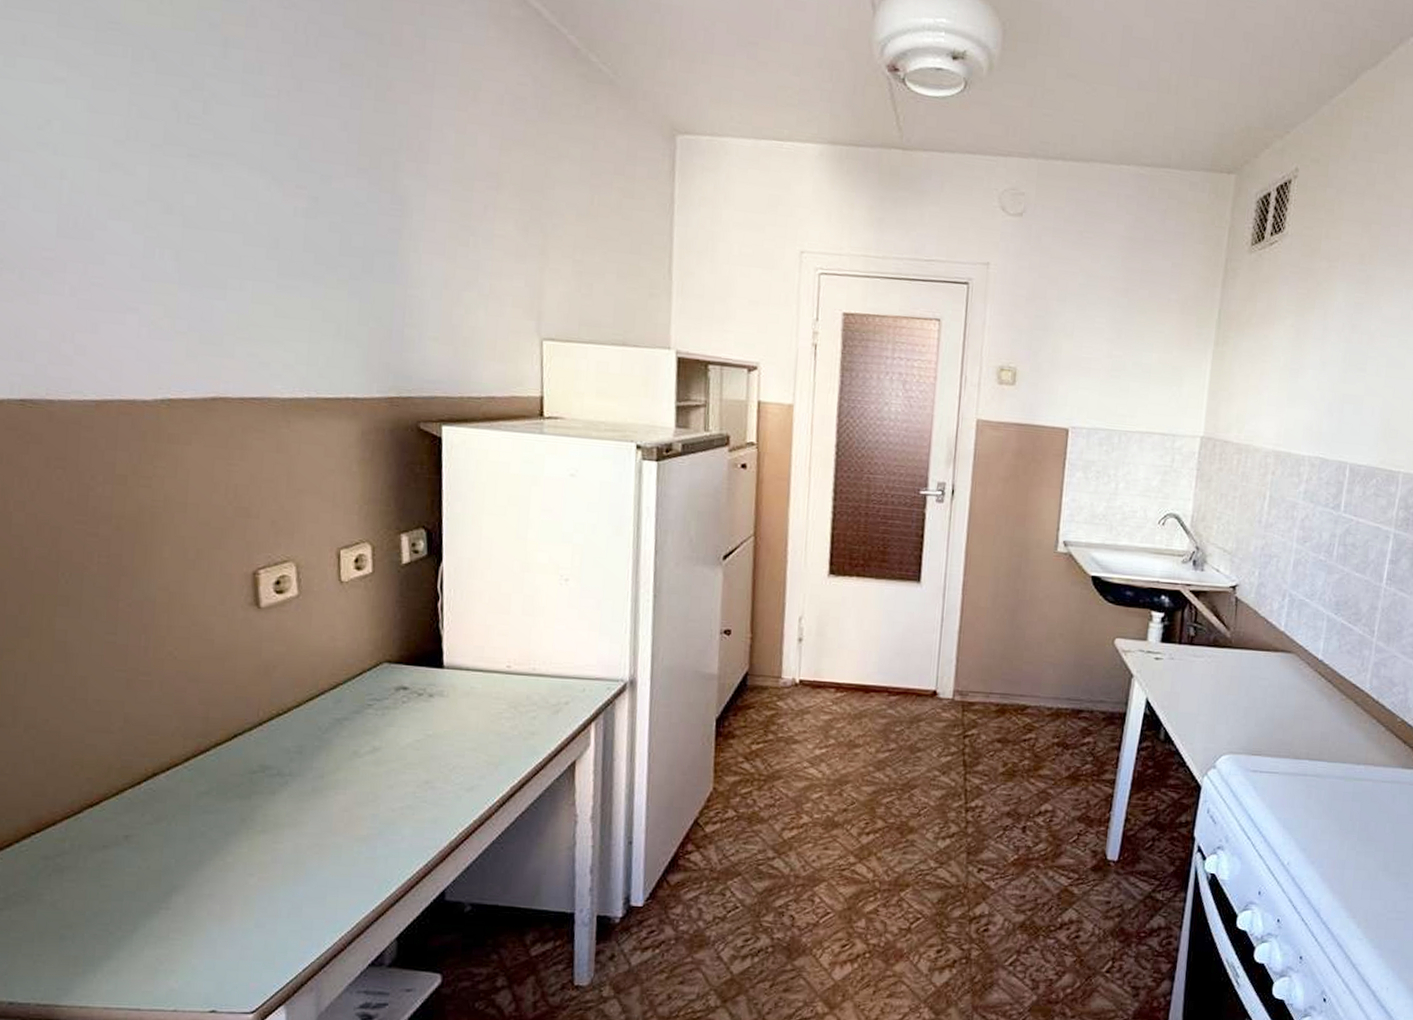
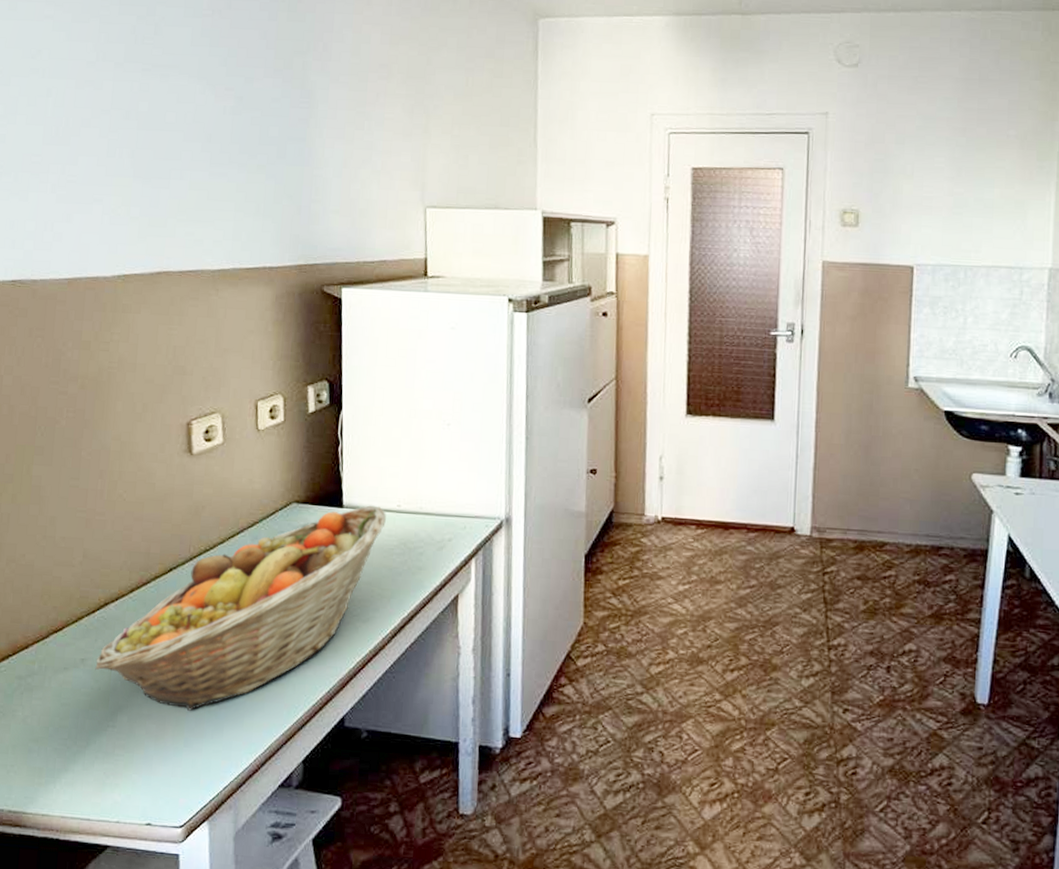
fruit basket: none [142,666,494,889] -> present [95,505,386,711]

